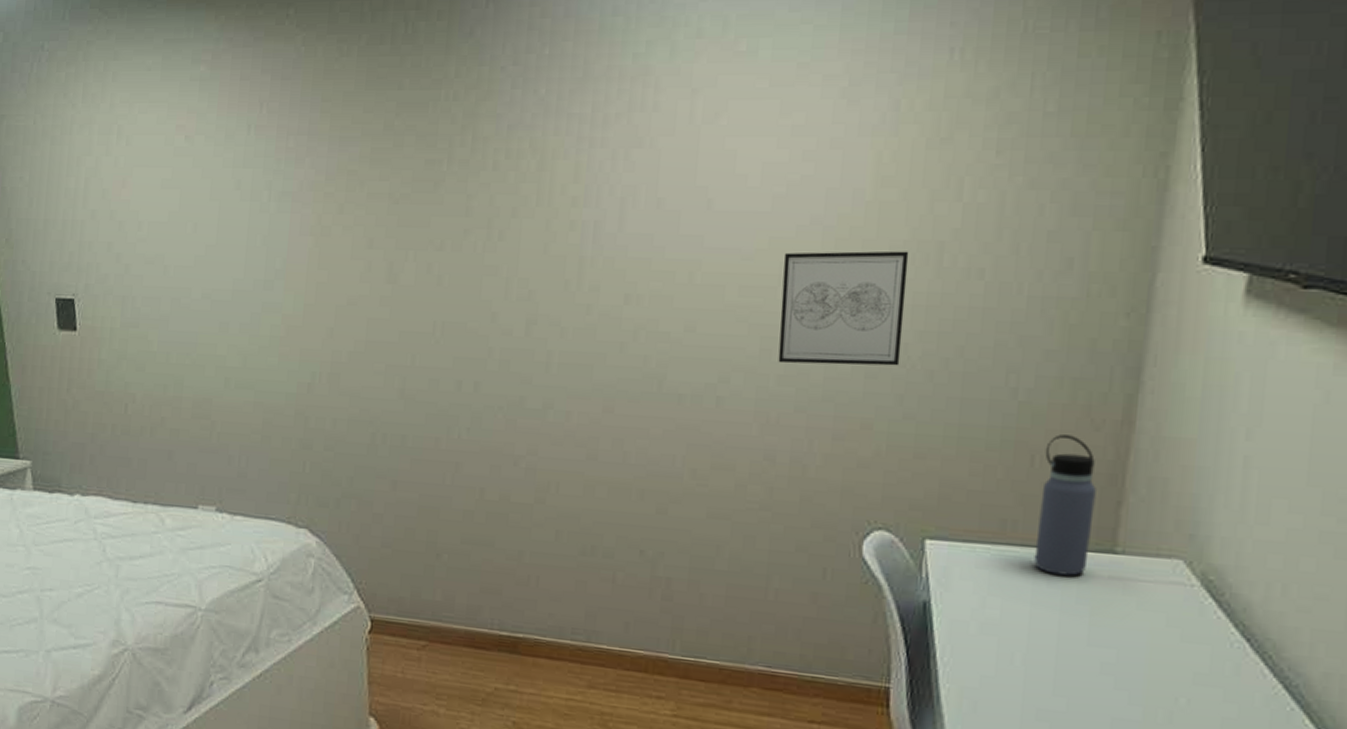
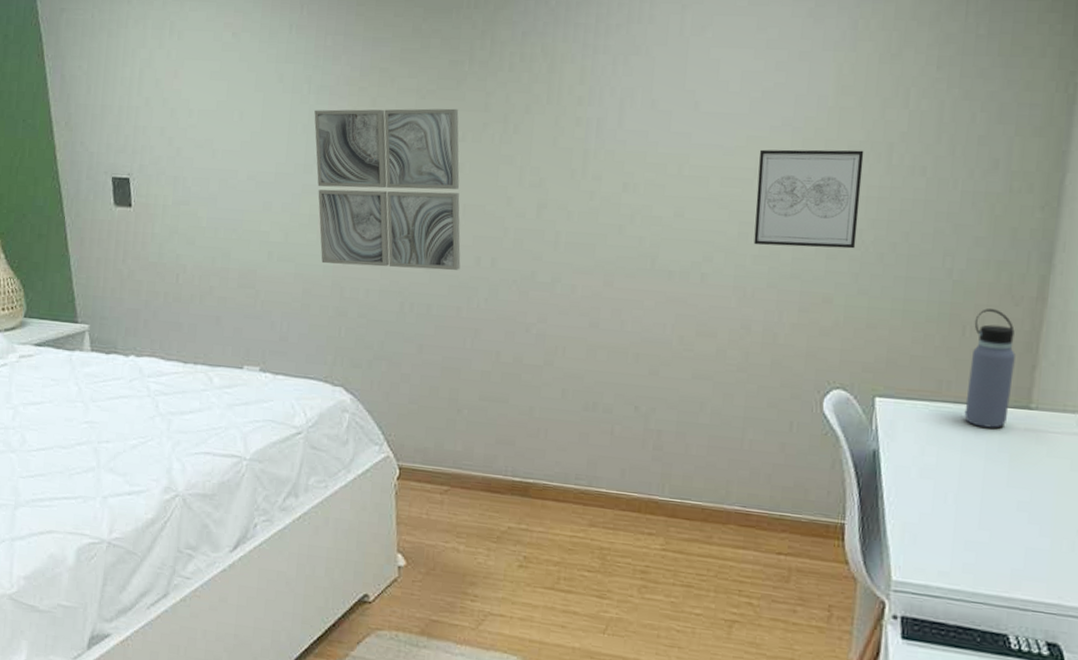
wall art: none [275,214,439,397] -> present [314,108,461,271]

